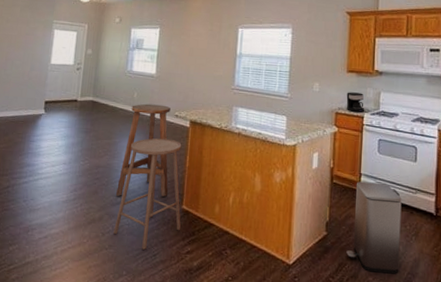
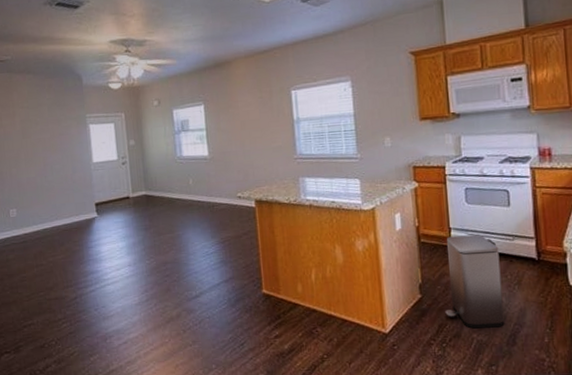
stool: present [114,138,182,250] -> none [194,222,265,341]
bar stool: present [116,103,171,197] -> none [189,187,245,290]
coffee maker: present [338,92,370,114] -> none [415,140,451,164]

